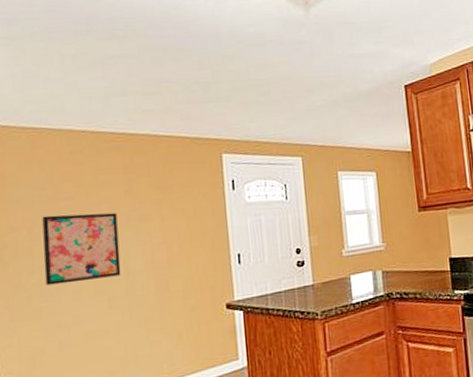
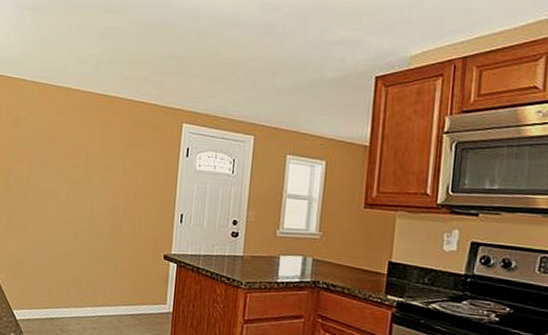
wall art: present [42,212,121,286] -> none [33,154,91,213]

